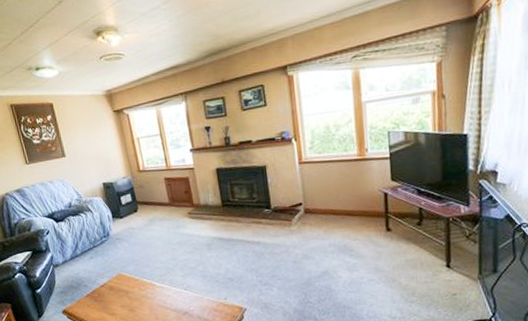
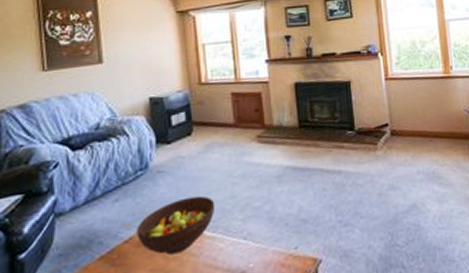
fruit bowl: none [108,257,162,297] -> present [137,195,216,255]

